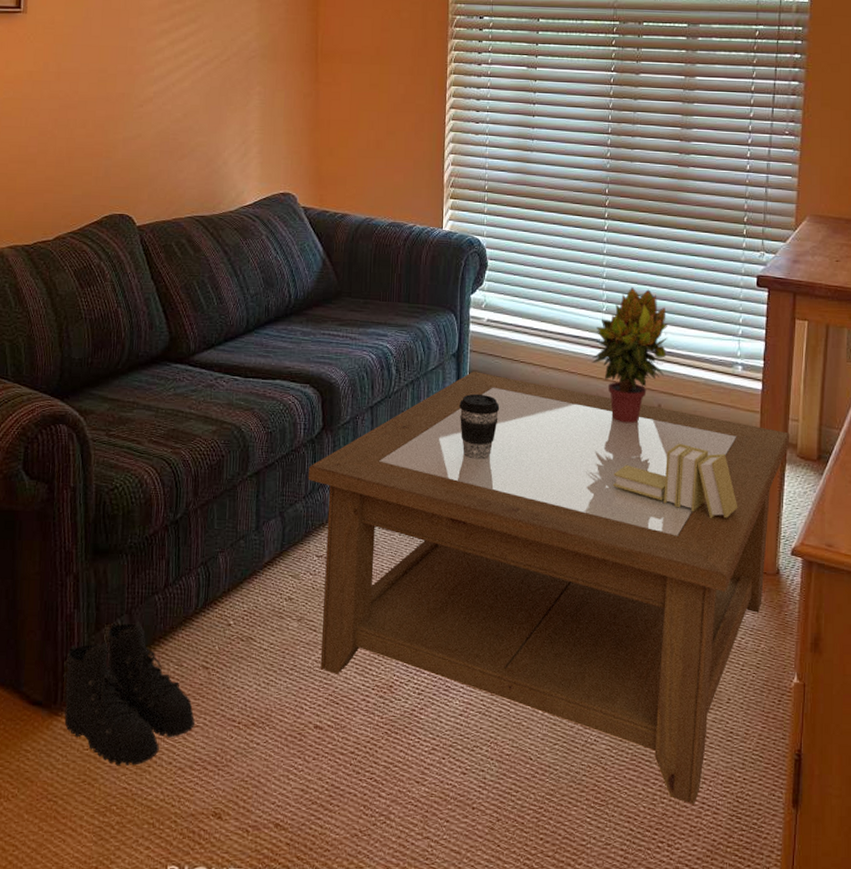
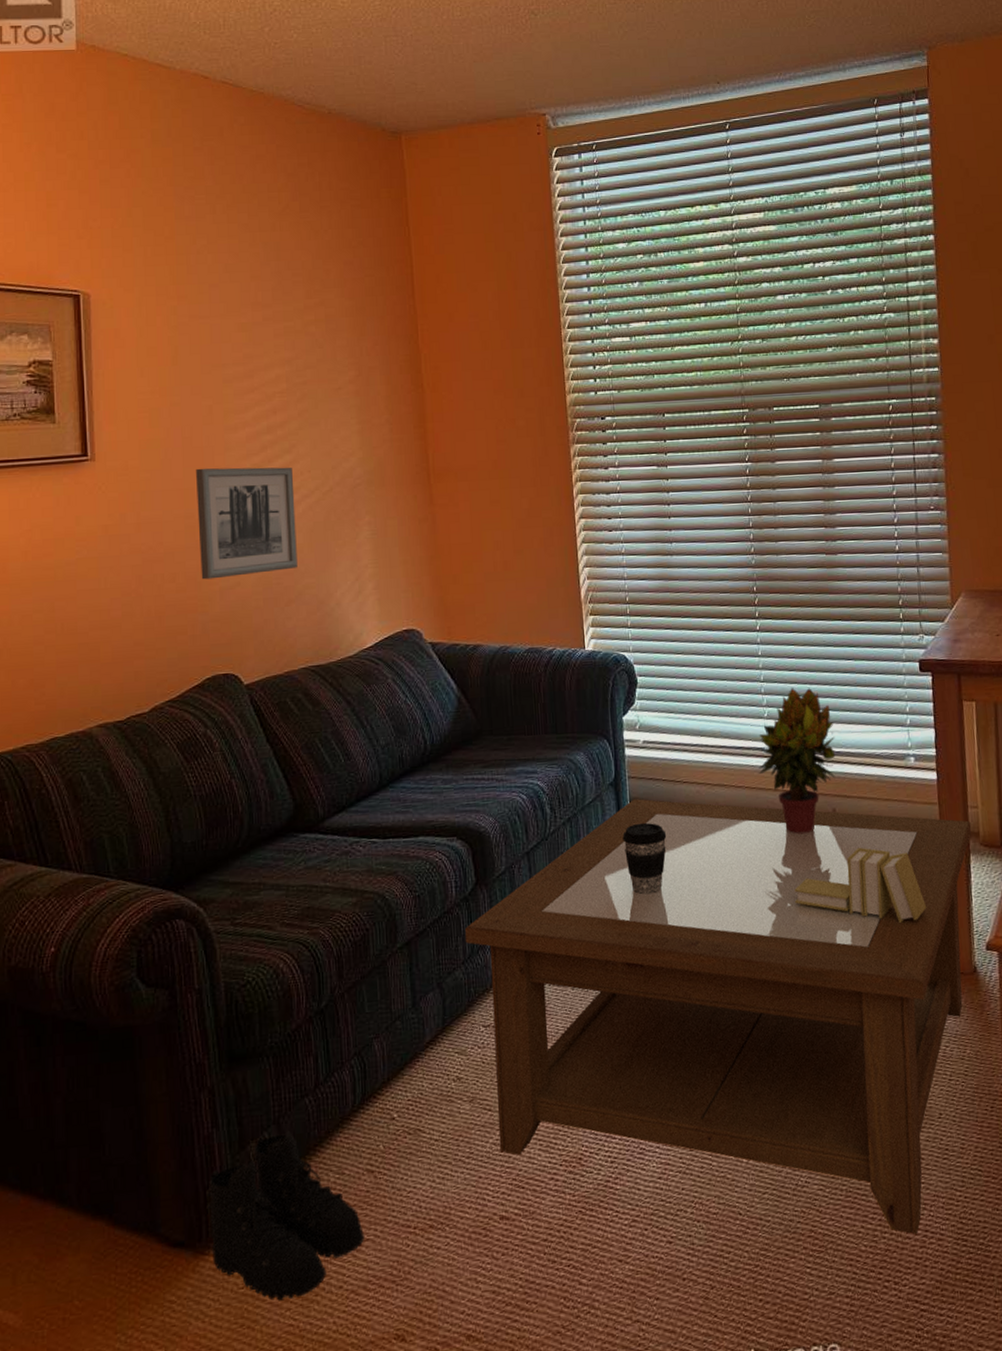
wall art: none [108,28,197,129] -> present [196,467,298,580]

